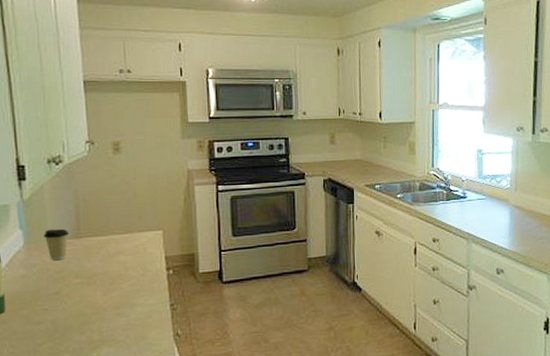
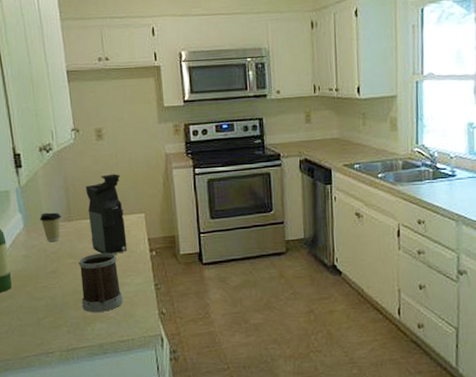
mug: none [86,272,135,337] -> present [78,253,124,313]
coffee maker: none [99,189,142,274] -> present [86,174,127,255]

